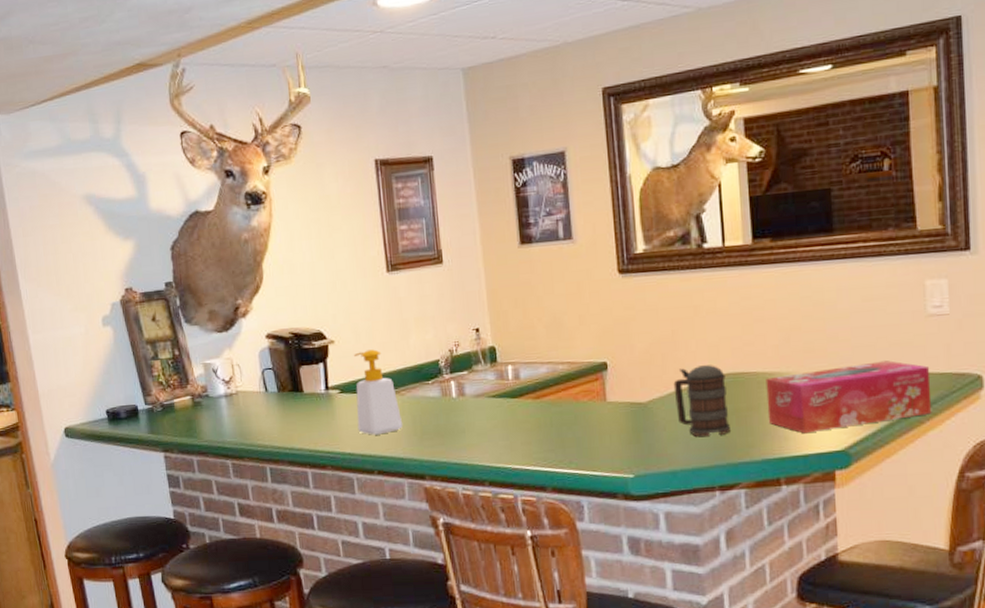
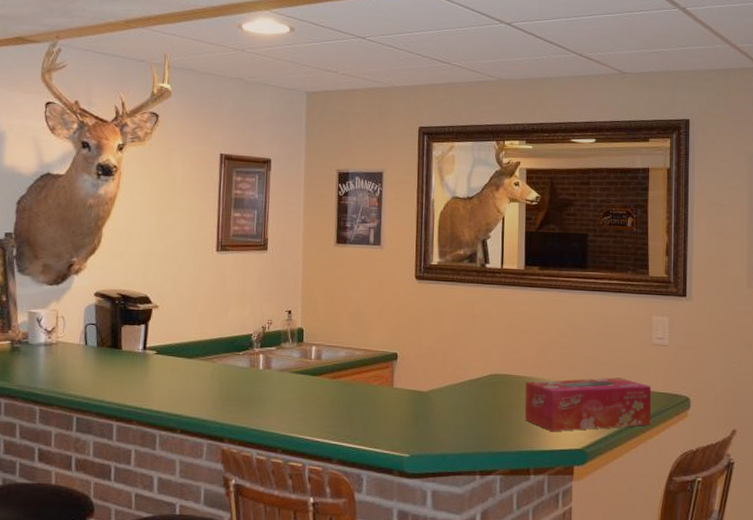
soap bottle: present [354,349,402,435] -> none [168,318,210,396]
beer mug: present [673,365,730,437] -> none [450,365,494,427]

